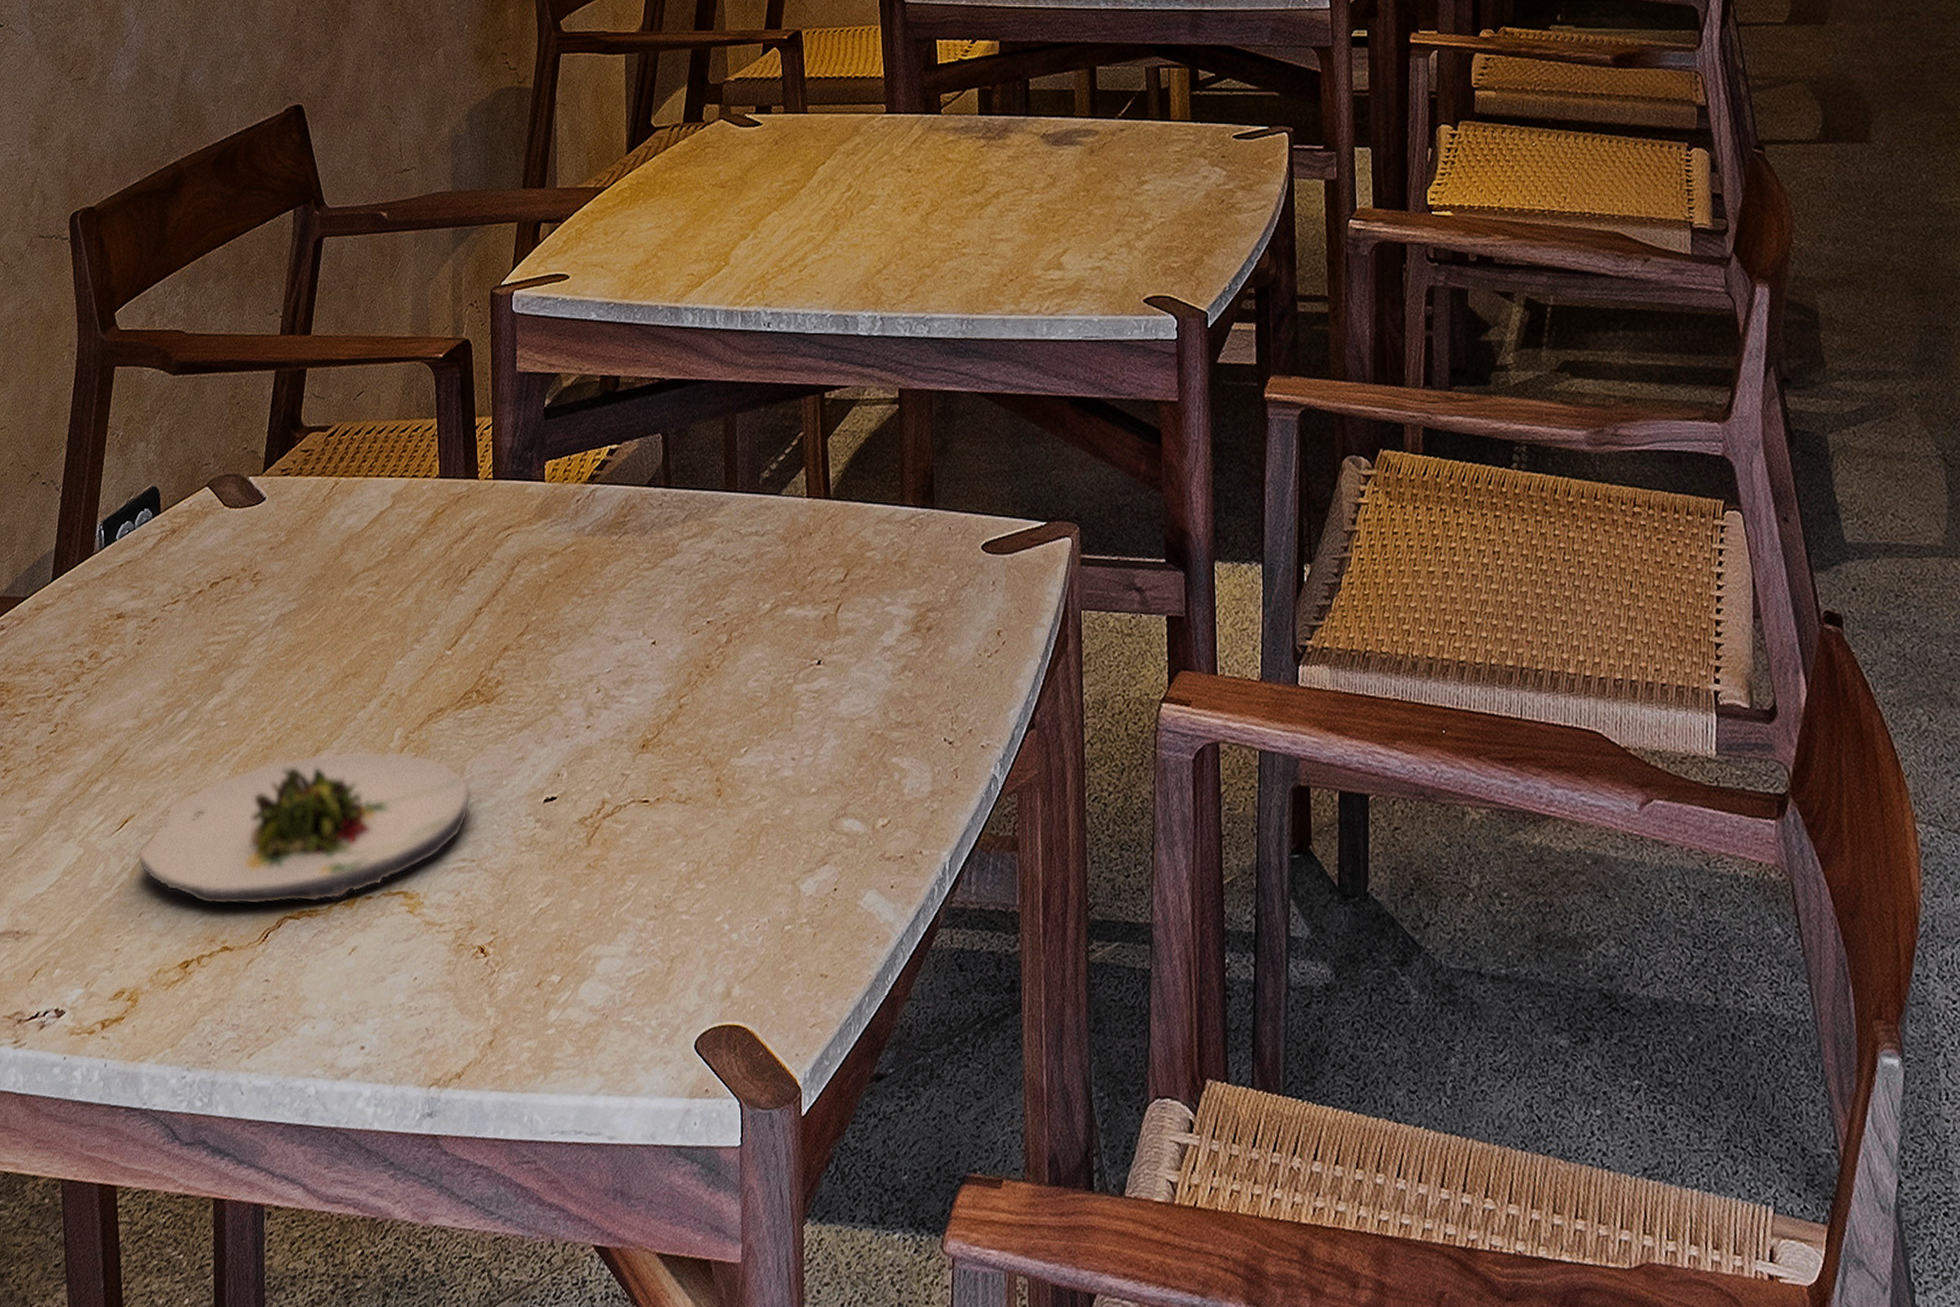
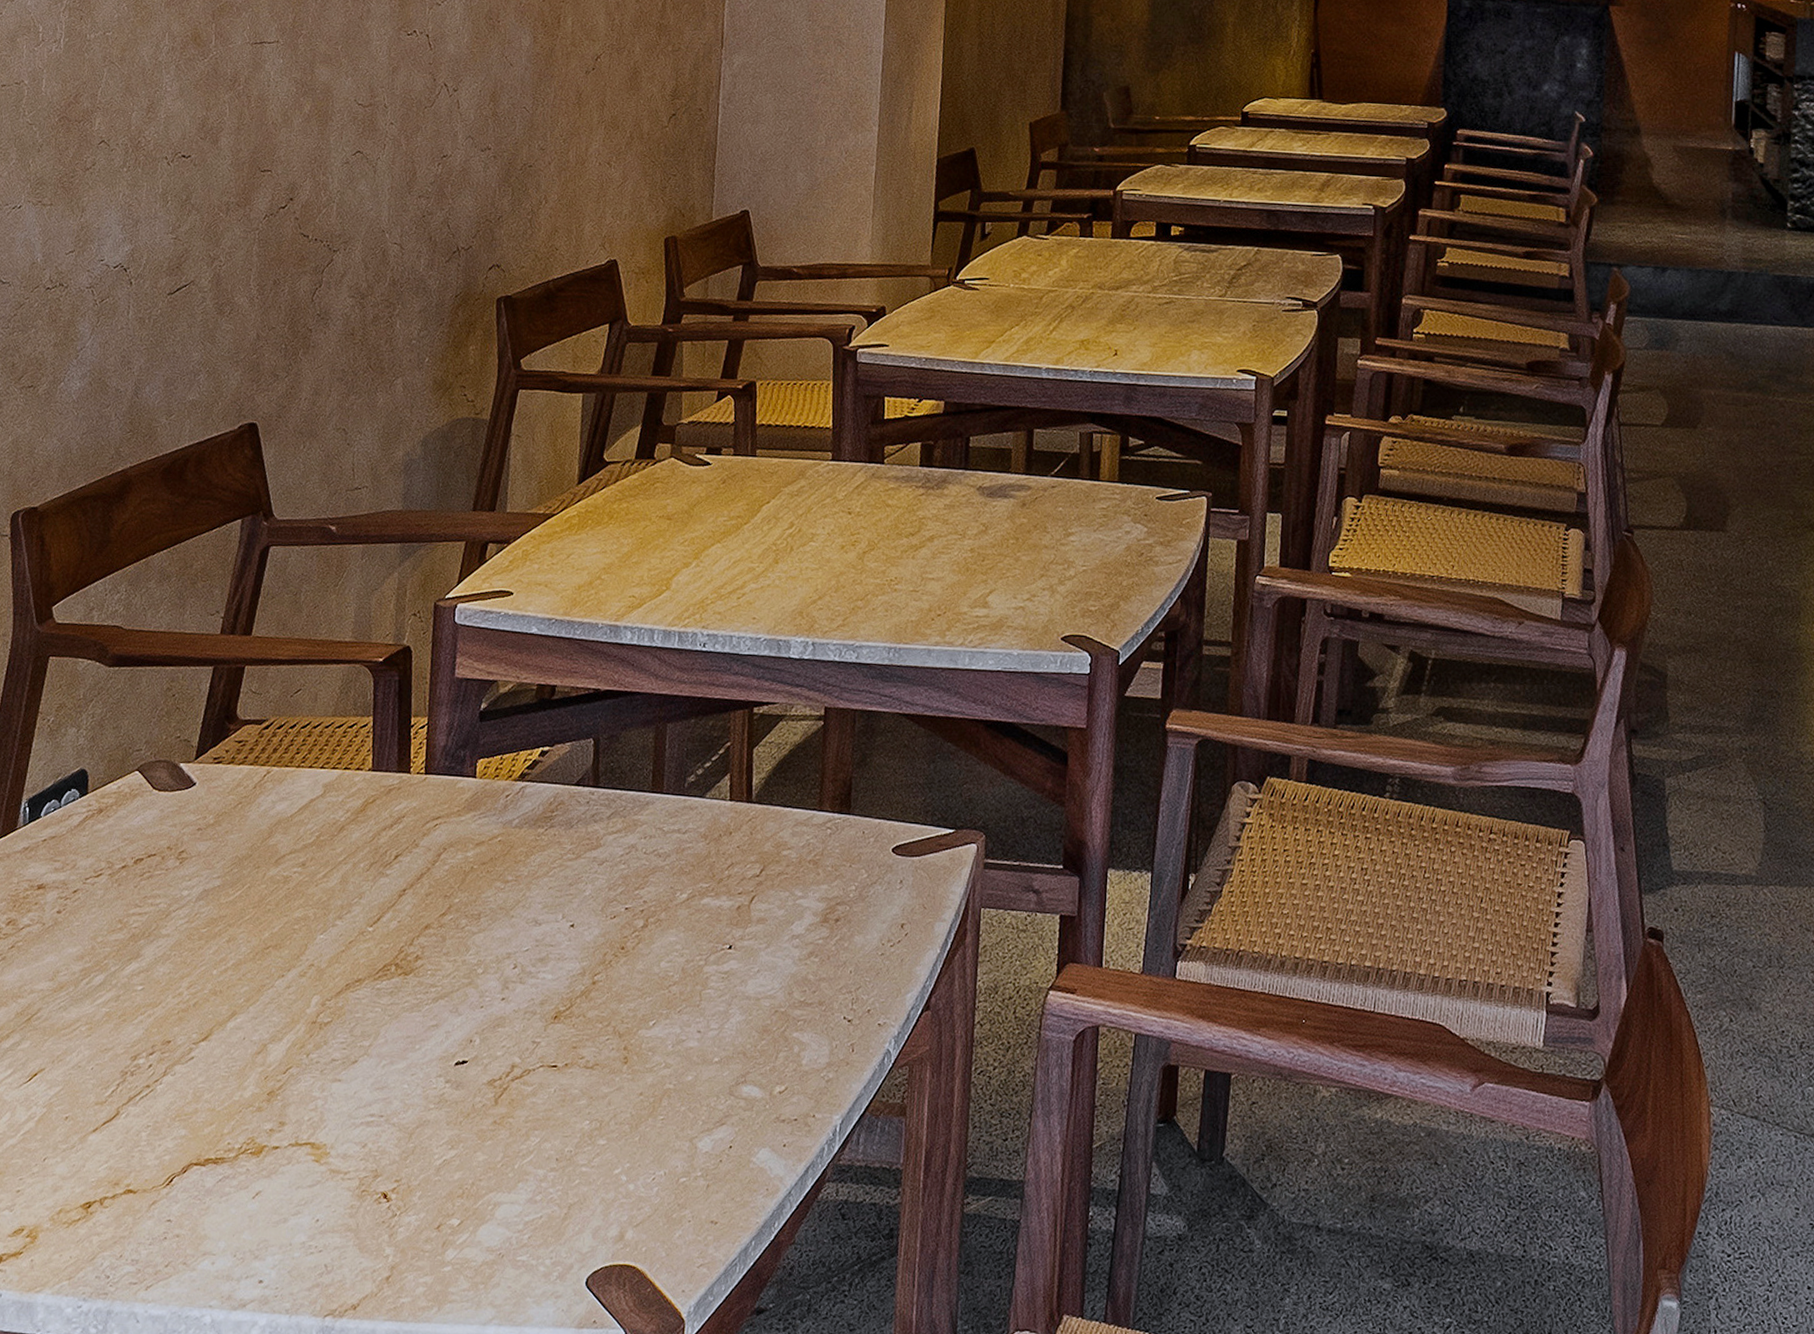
salad plate: present [139,750,471,906] -> none [46,1014,384,1153]

